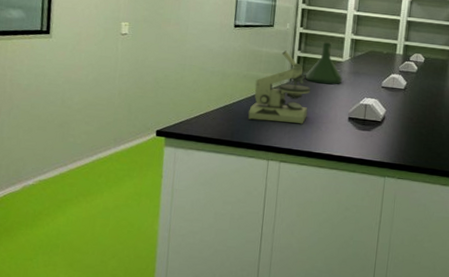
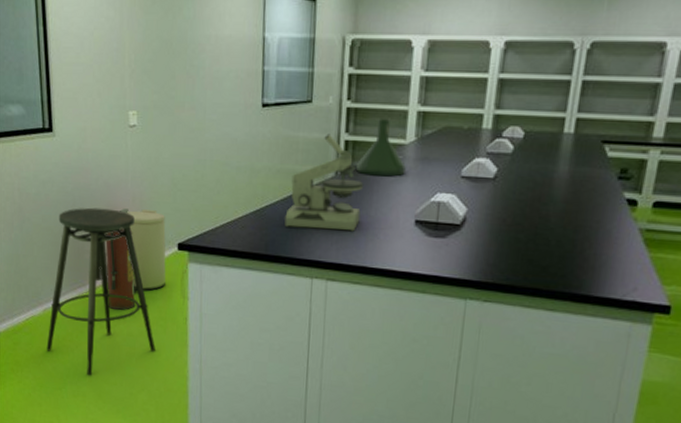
stool: none [21,98,129,246] -> present [46,207,155,375]
fire extinguisher: none [88,100,117,187] -> present [105,208,136,310]
pedal bin: none [112,102,147,171] -> present [127,210,166,292]

